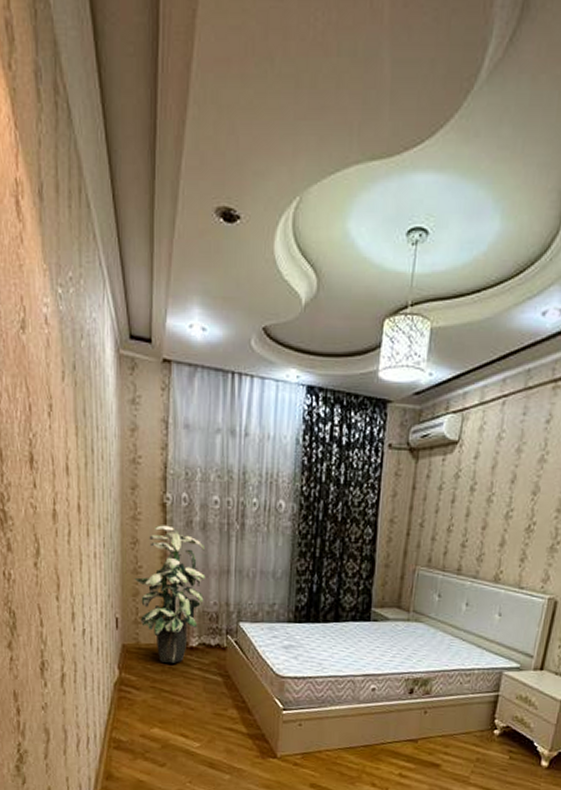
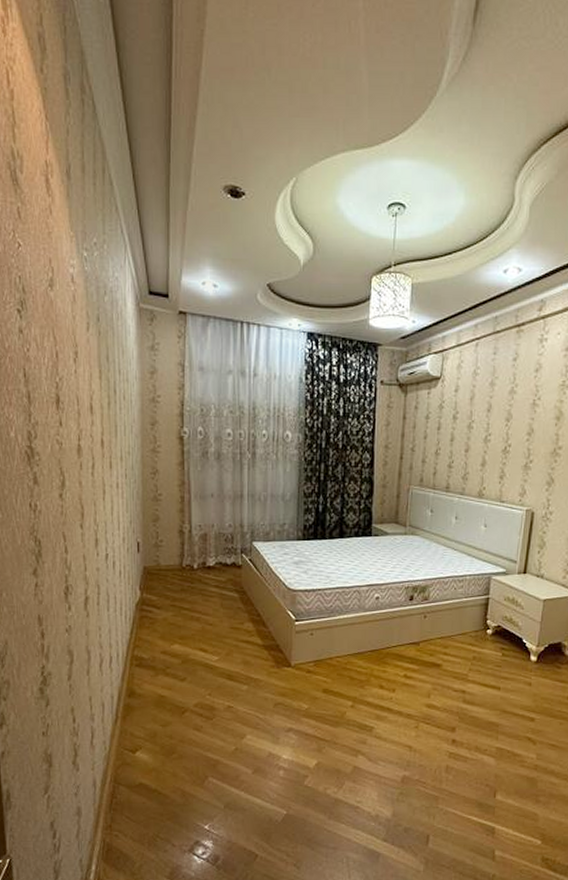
indoor plant: present [134,525,206,663] -> none [154,456,221,582]

